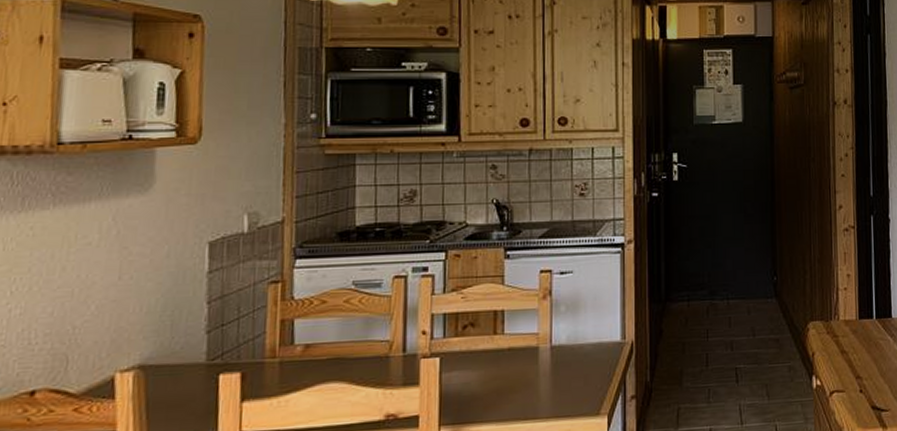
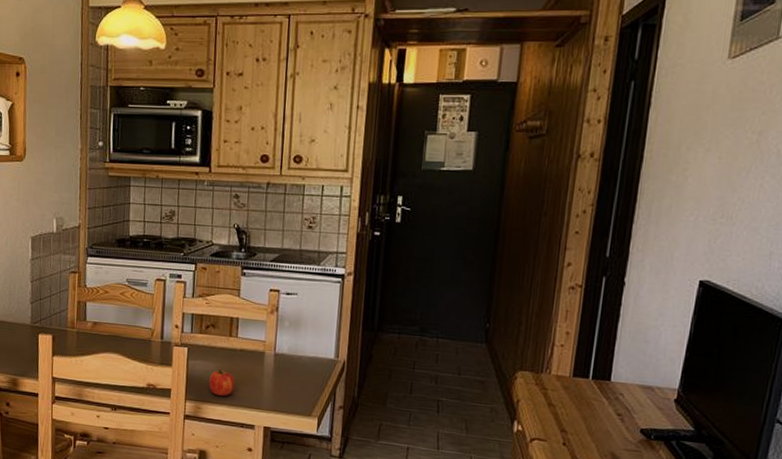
fruit: none [469,378,504,413] -> present [208,369,235,397]

